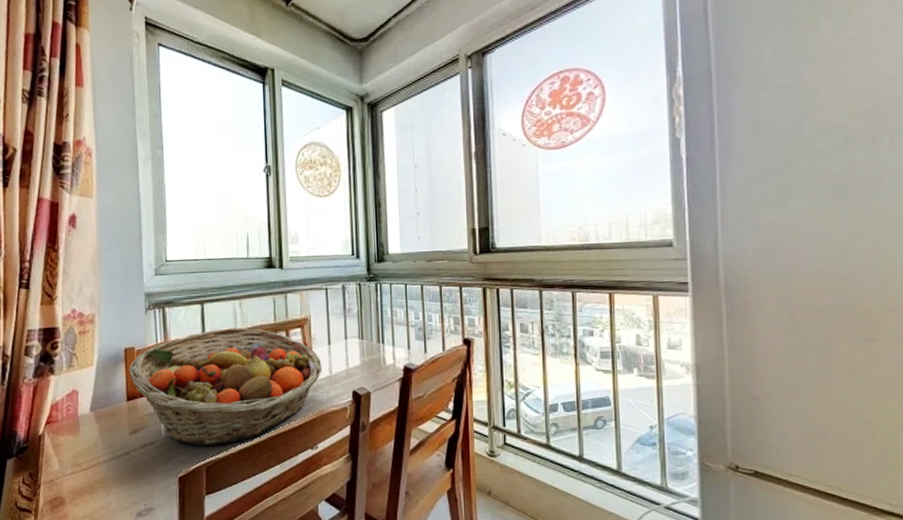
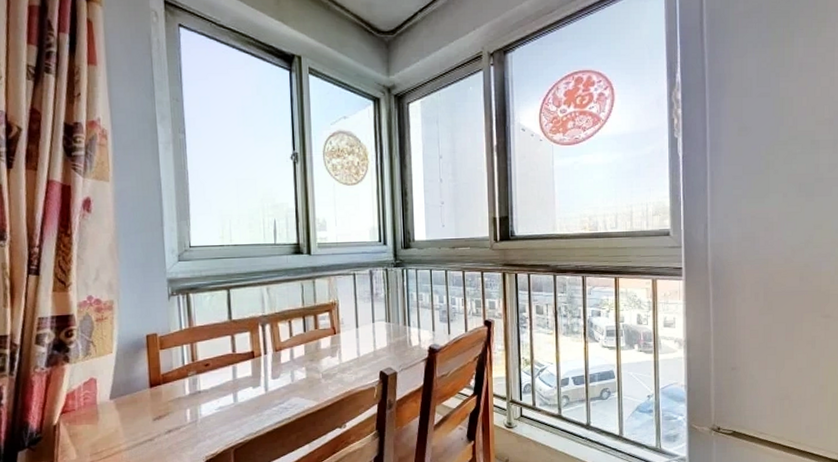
fruit basket: present [128,327,322,446] -> none [151,312,350,429]

